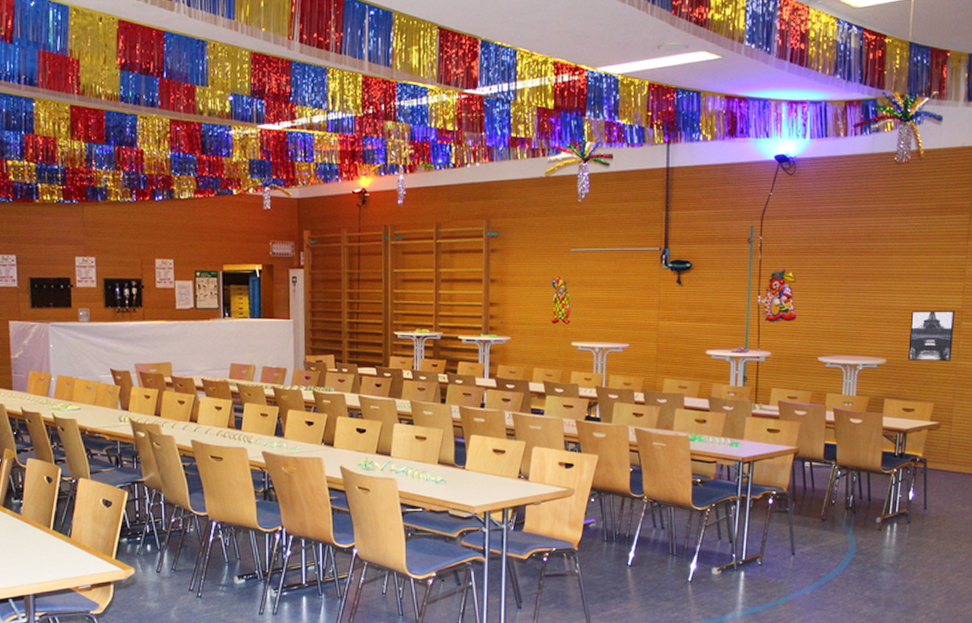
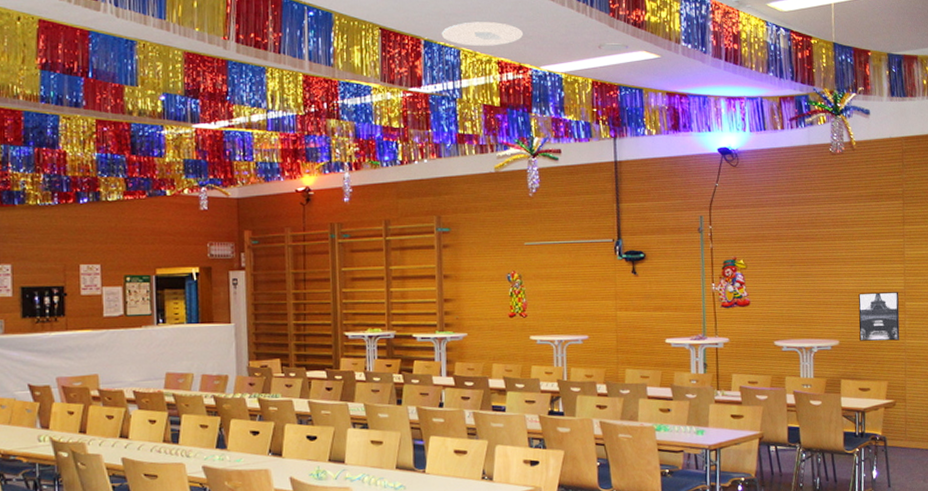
ceiling light: none [498,20,582,46] -> present [441,22,524,46]

